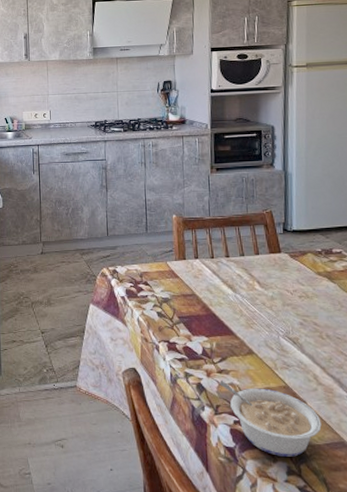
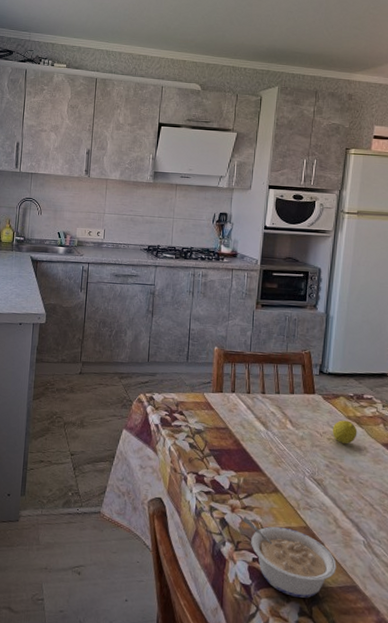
fruit: none [302,276,330,301] -> present [332,420,358,444]

